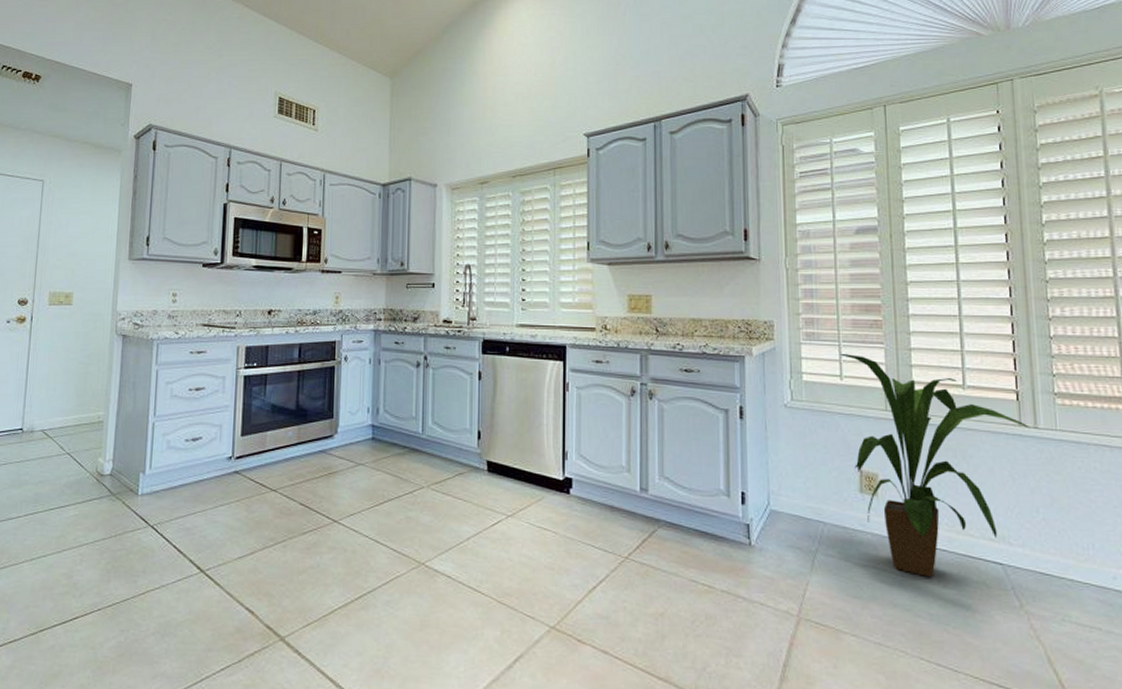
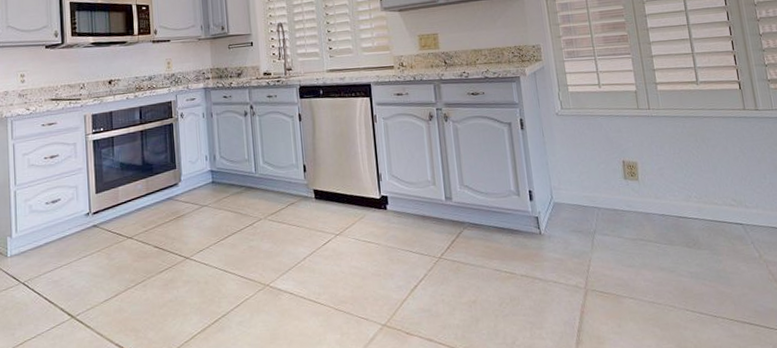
house plant: present [840,354,1031,578] -> none [596,65,753,243]

